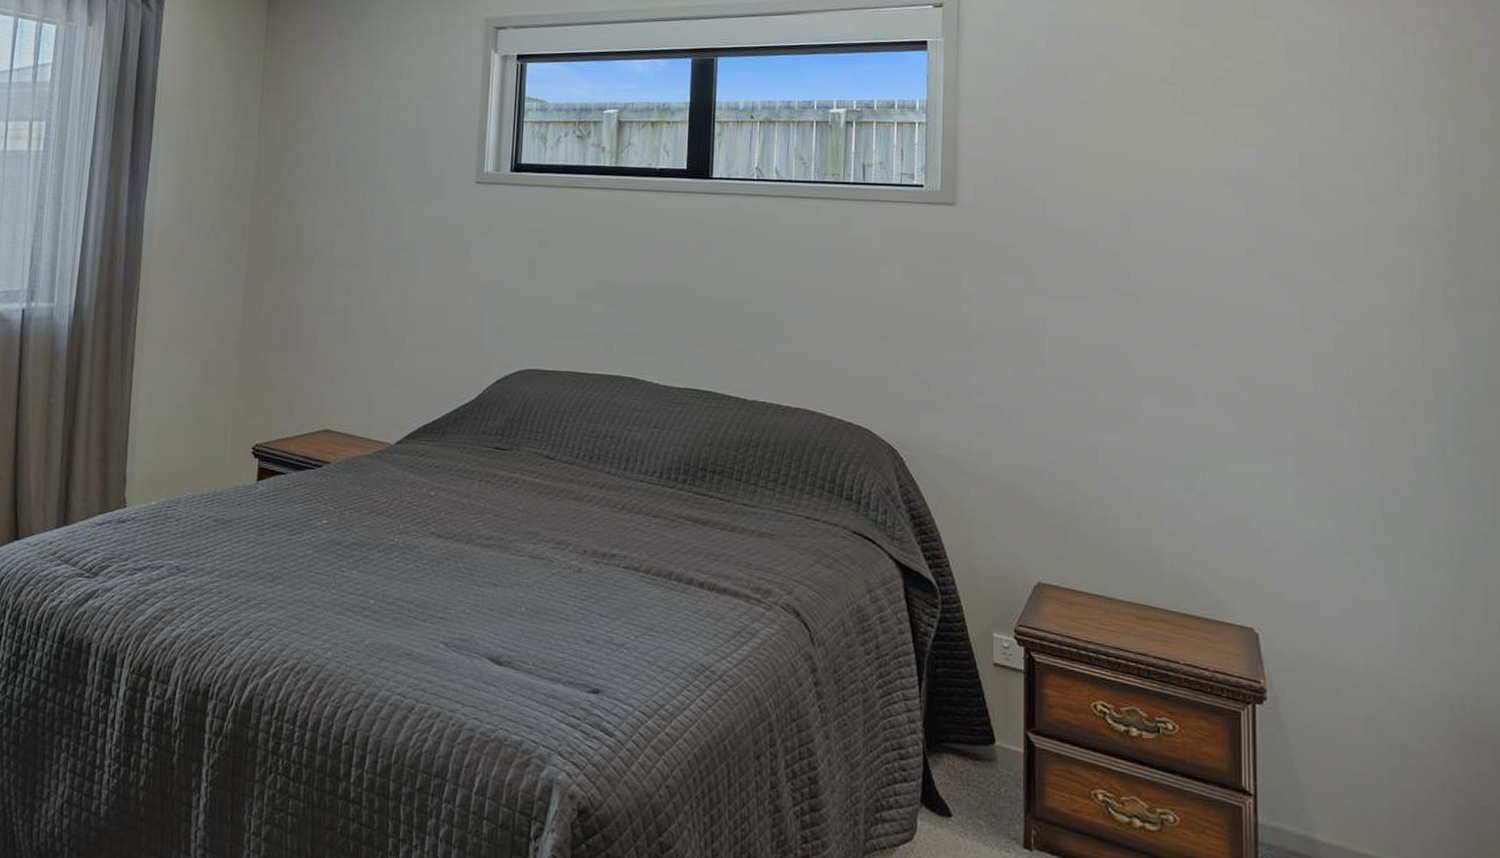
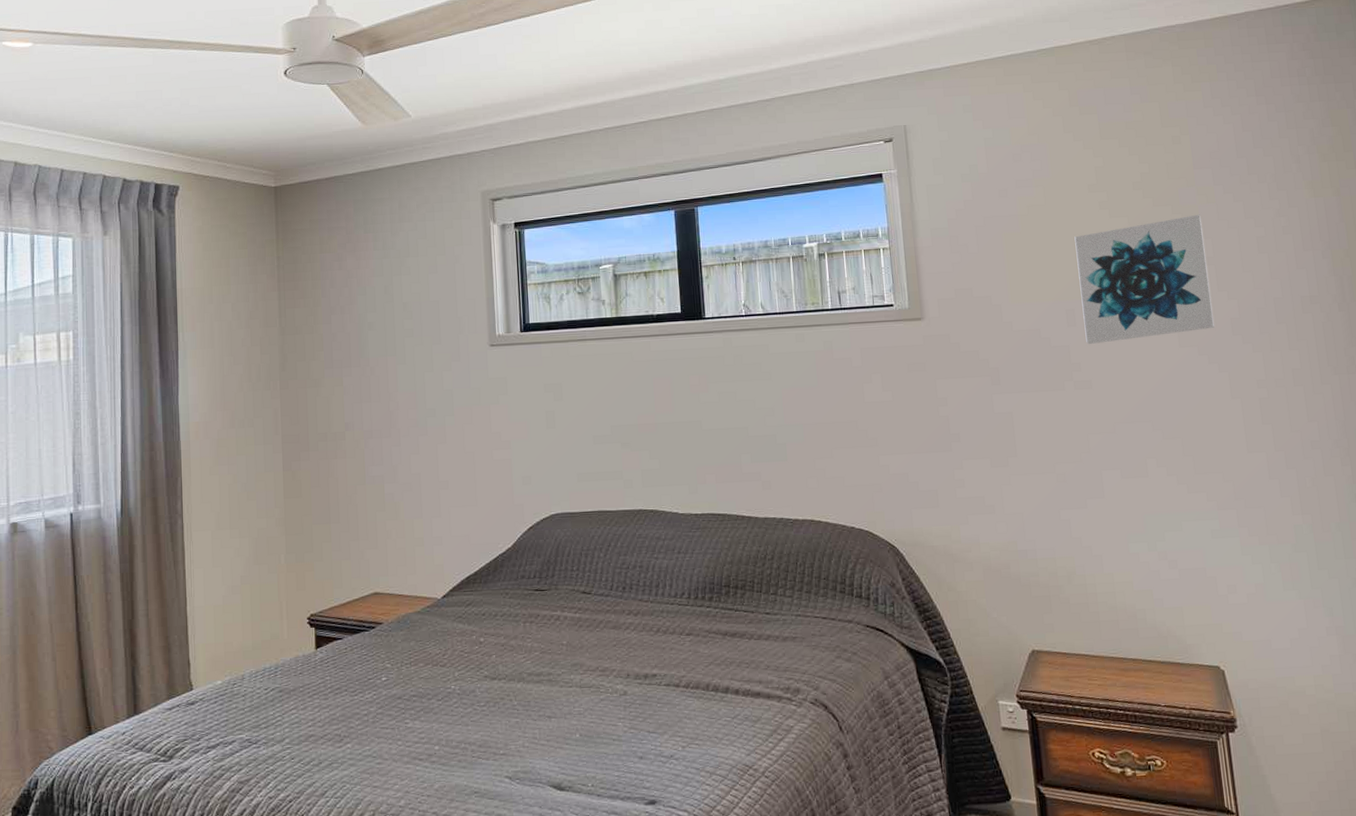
wall art: none [1139,121,1291,253] -> present [1074,214,1214,345]

